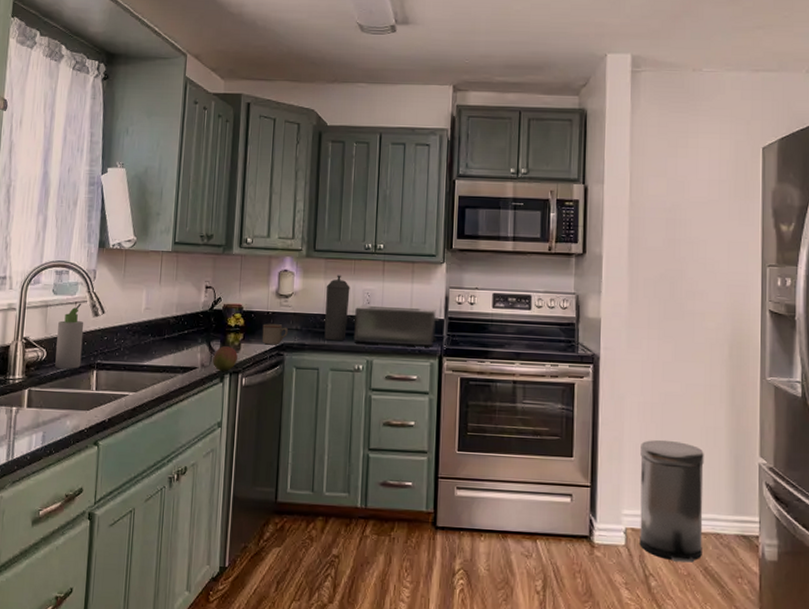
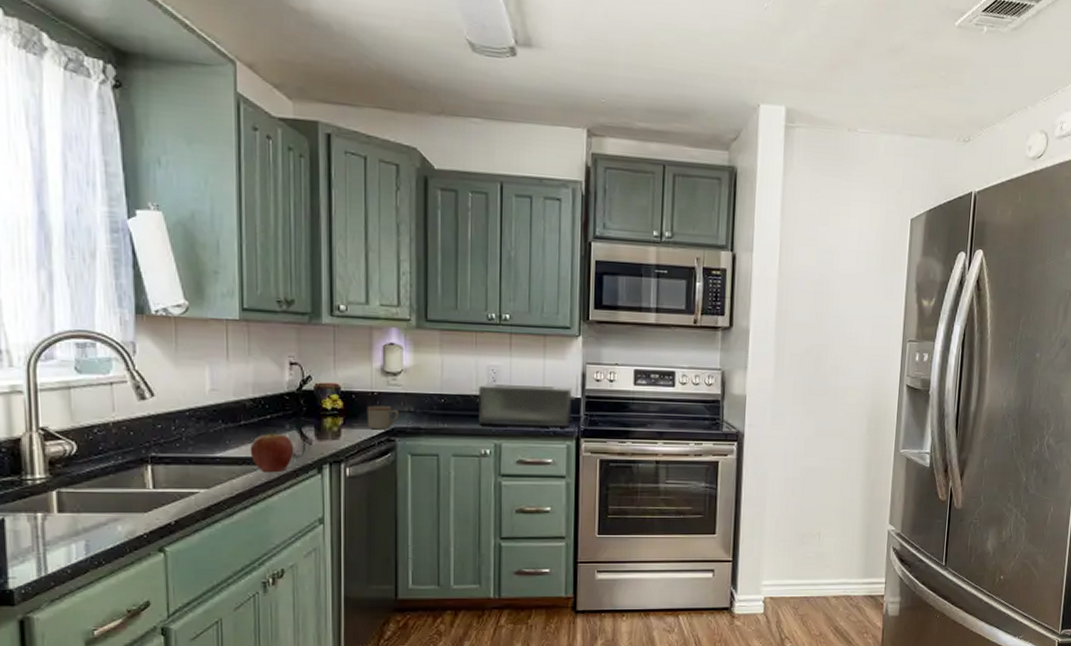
bottle: present [55,303,84,370] -> none [87,383,129,466]
fruit: none [169,344,203,380] -> present [250,431,294,473]
fruit: present [213,346,238,371] -> none [307,432,338,461]
canister: present [324,275,350,341] -> none [442,349,472,424]
pedal bin: present [639,439,704,563] -> none [777,513,840,624]

